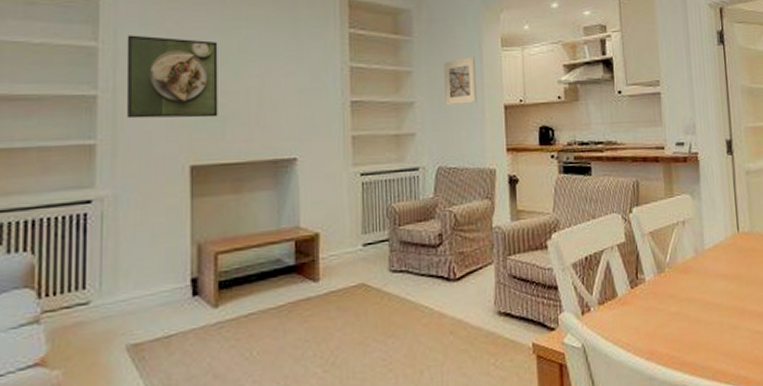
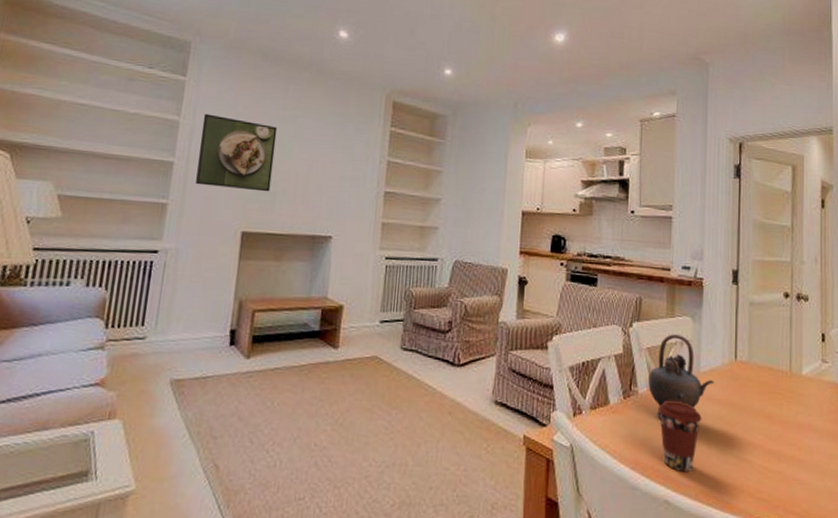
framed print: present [444,56,477,106] -> none [468,163,500,207]
teapot: none [654,214,720,304] -> present [648,334,714,419]
coffee cup: none [667,282,711,355] -> present [658,400,702,473]

